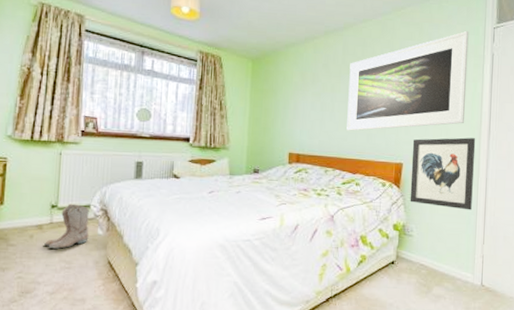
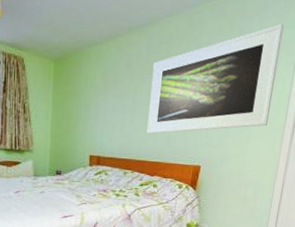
wall art: present [410,137,476,210] -> none [204,140,278,212]

